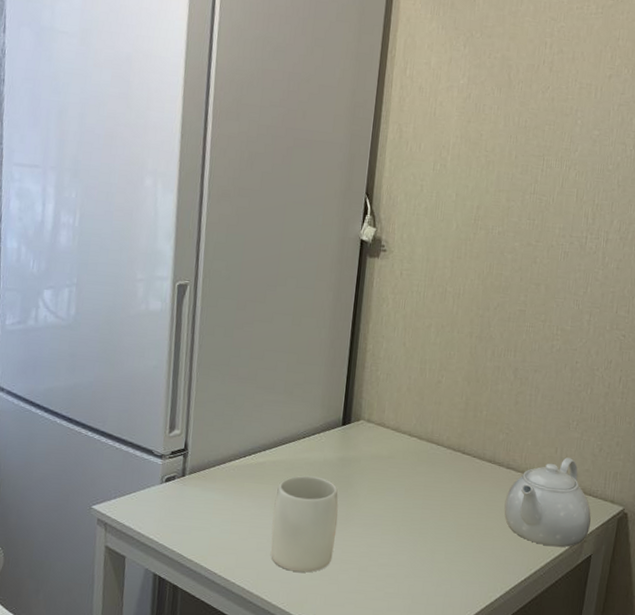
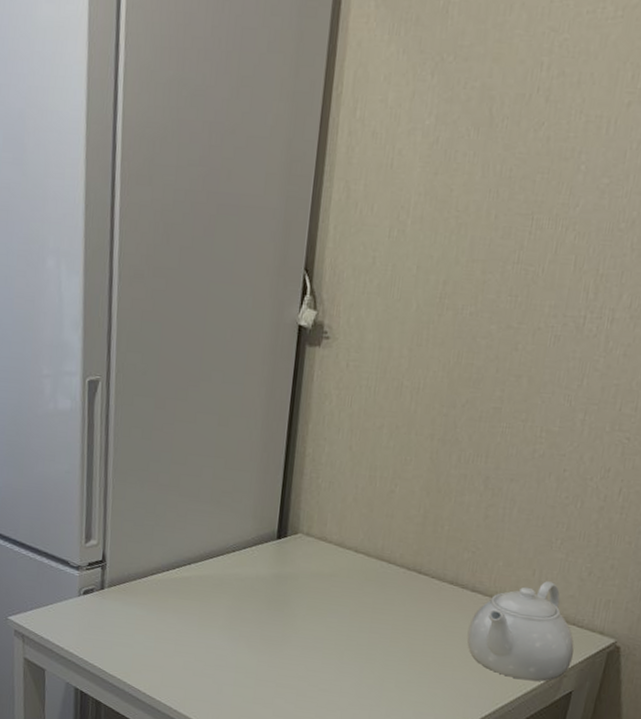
mug: present [271,475,339,573] -> none [199,592,273,695]

